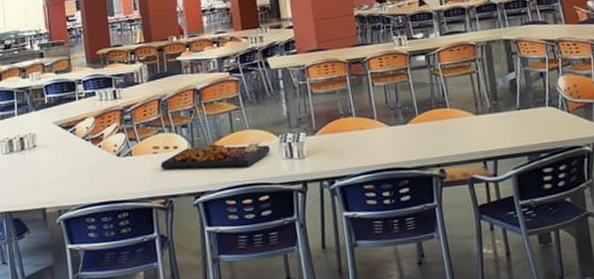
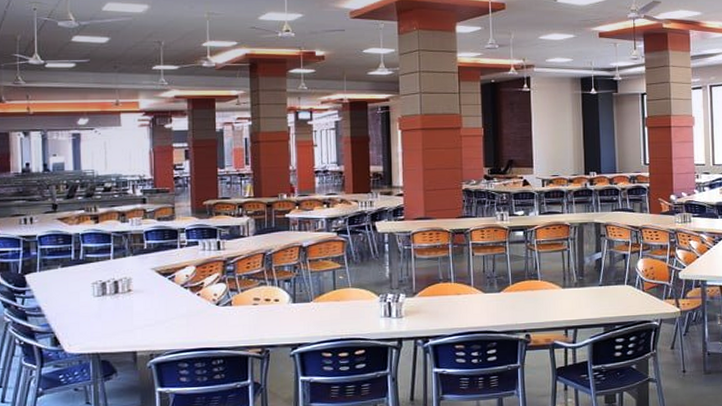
food tray: present [160,141,270,170] -> none [260,299,370,323]

